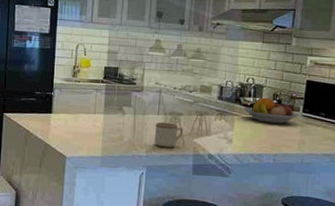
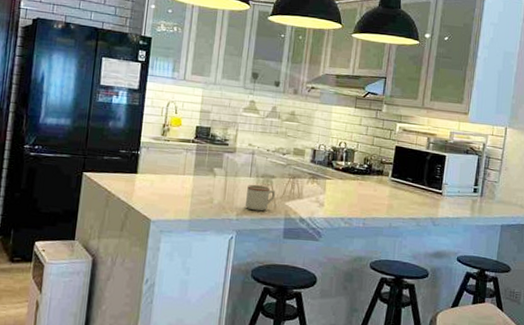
fruit bowl: present [243,97,300,124] -> none [335,162,389,188]

